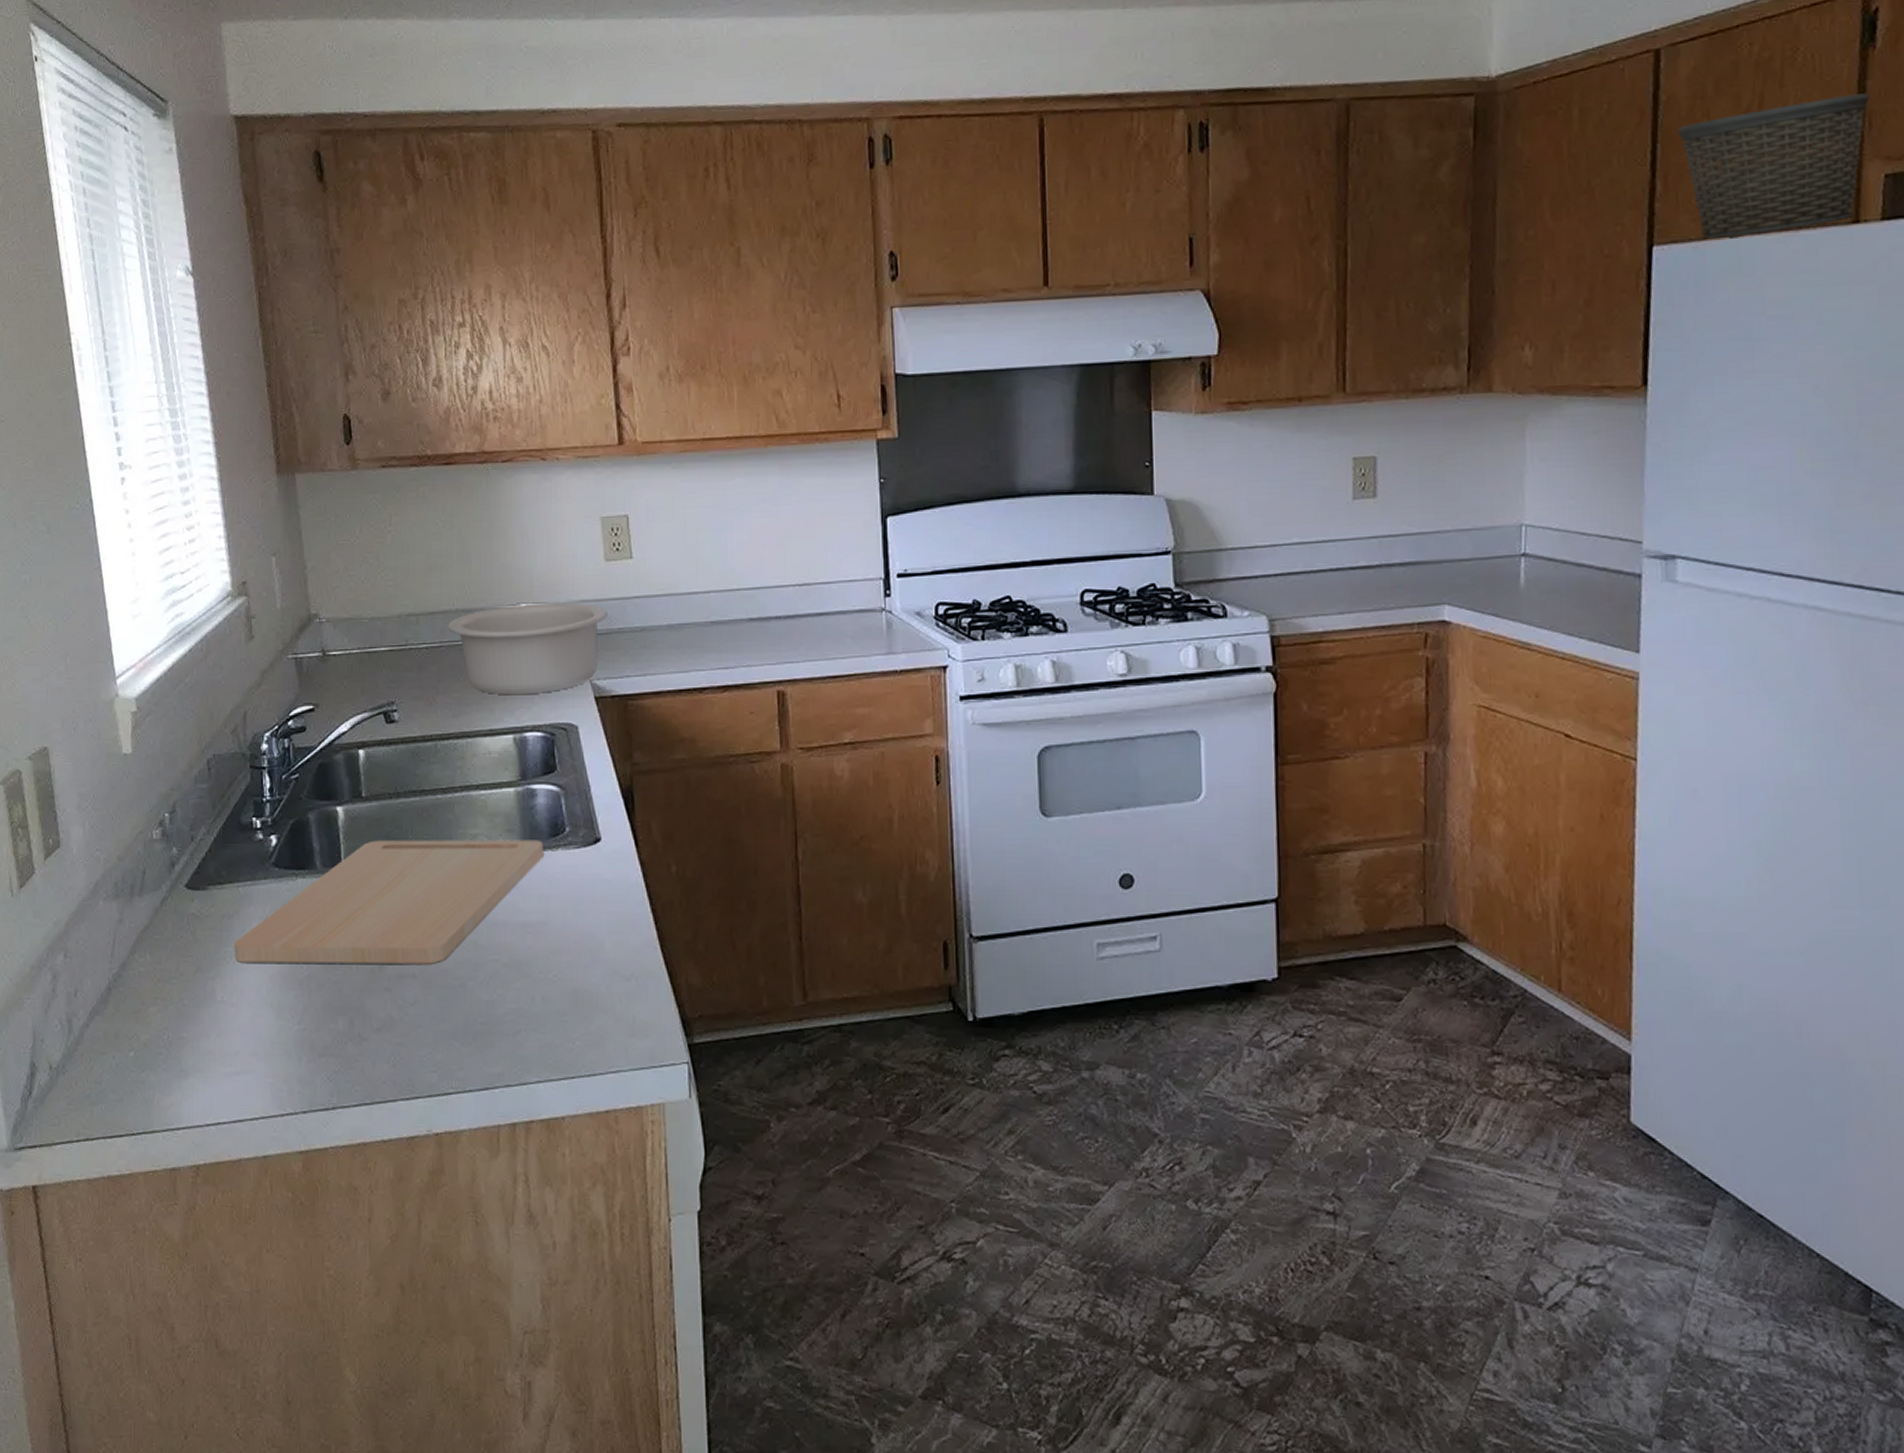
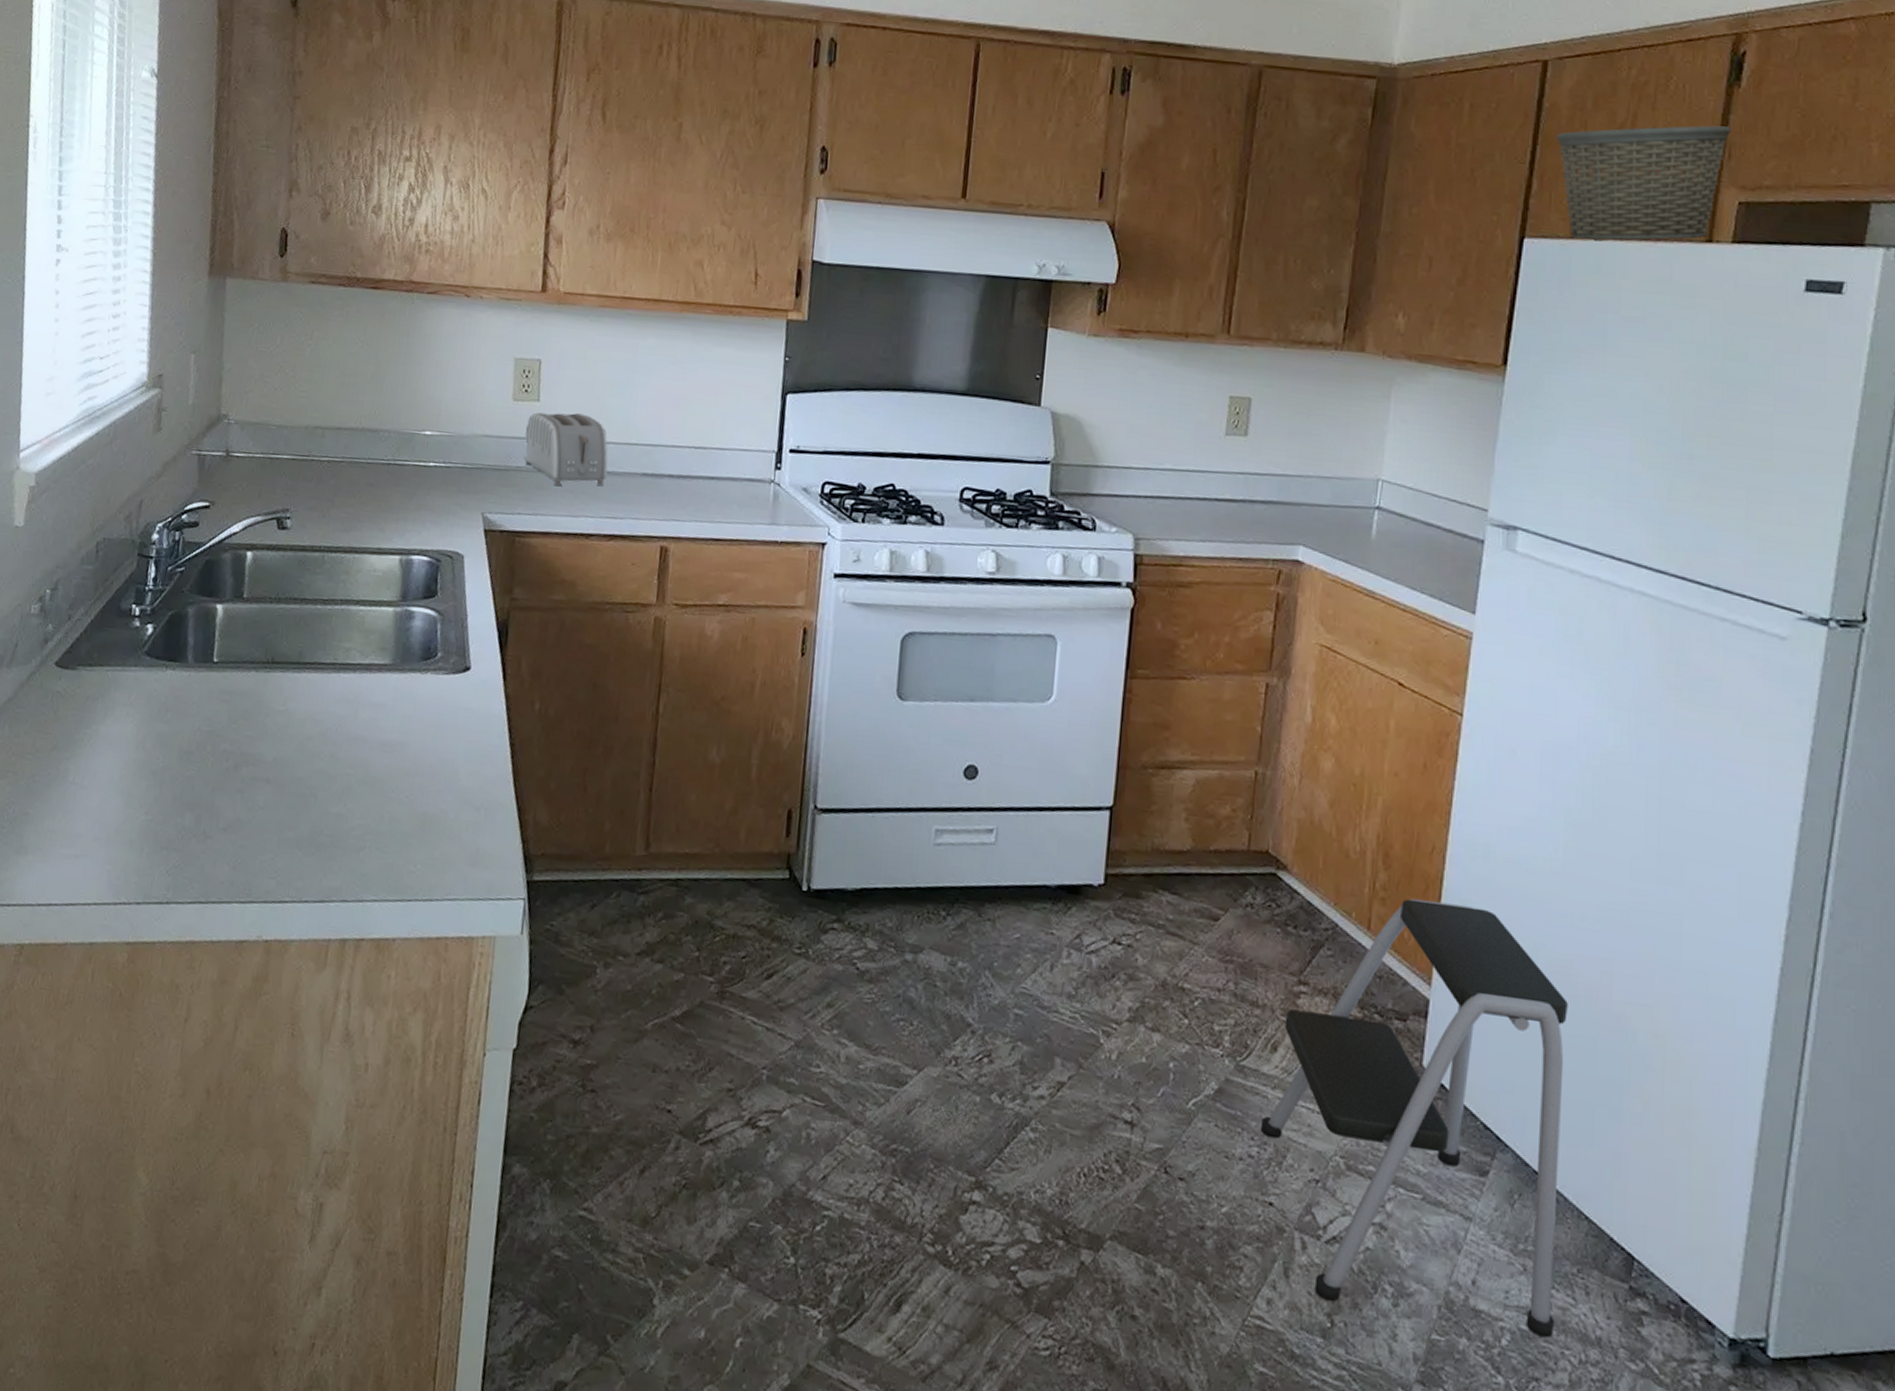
cutting board: present [234,840,544,964] -> none [93,642,414,771]
bowl: present [448,603,607,696] -> none [352,431,508,520]
toaster: none [623,566,712,643] -> present [522,412,608,487]
step stool: none [1467,954,1795,1379] -> present [1260,898,1568,1339]

